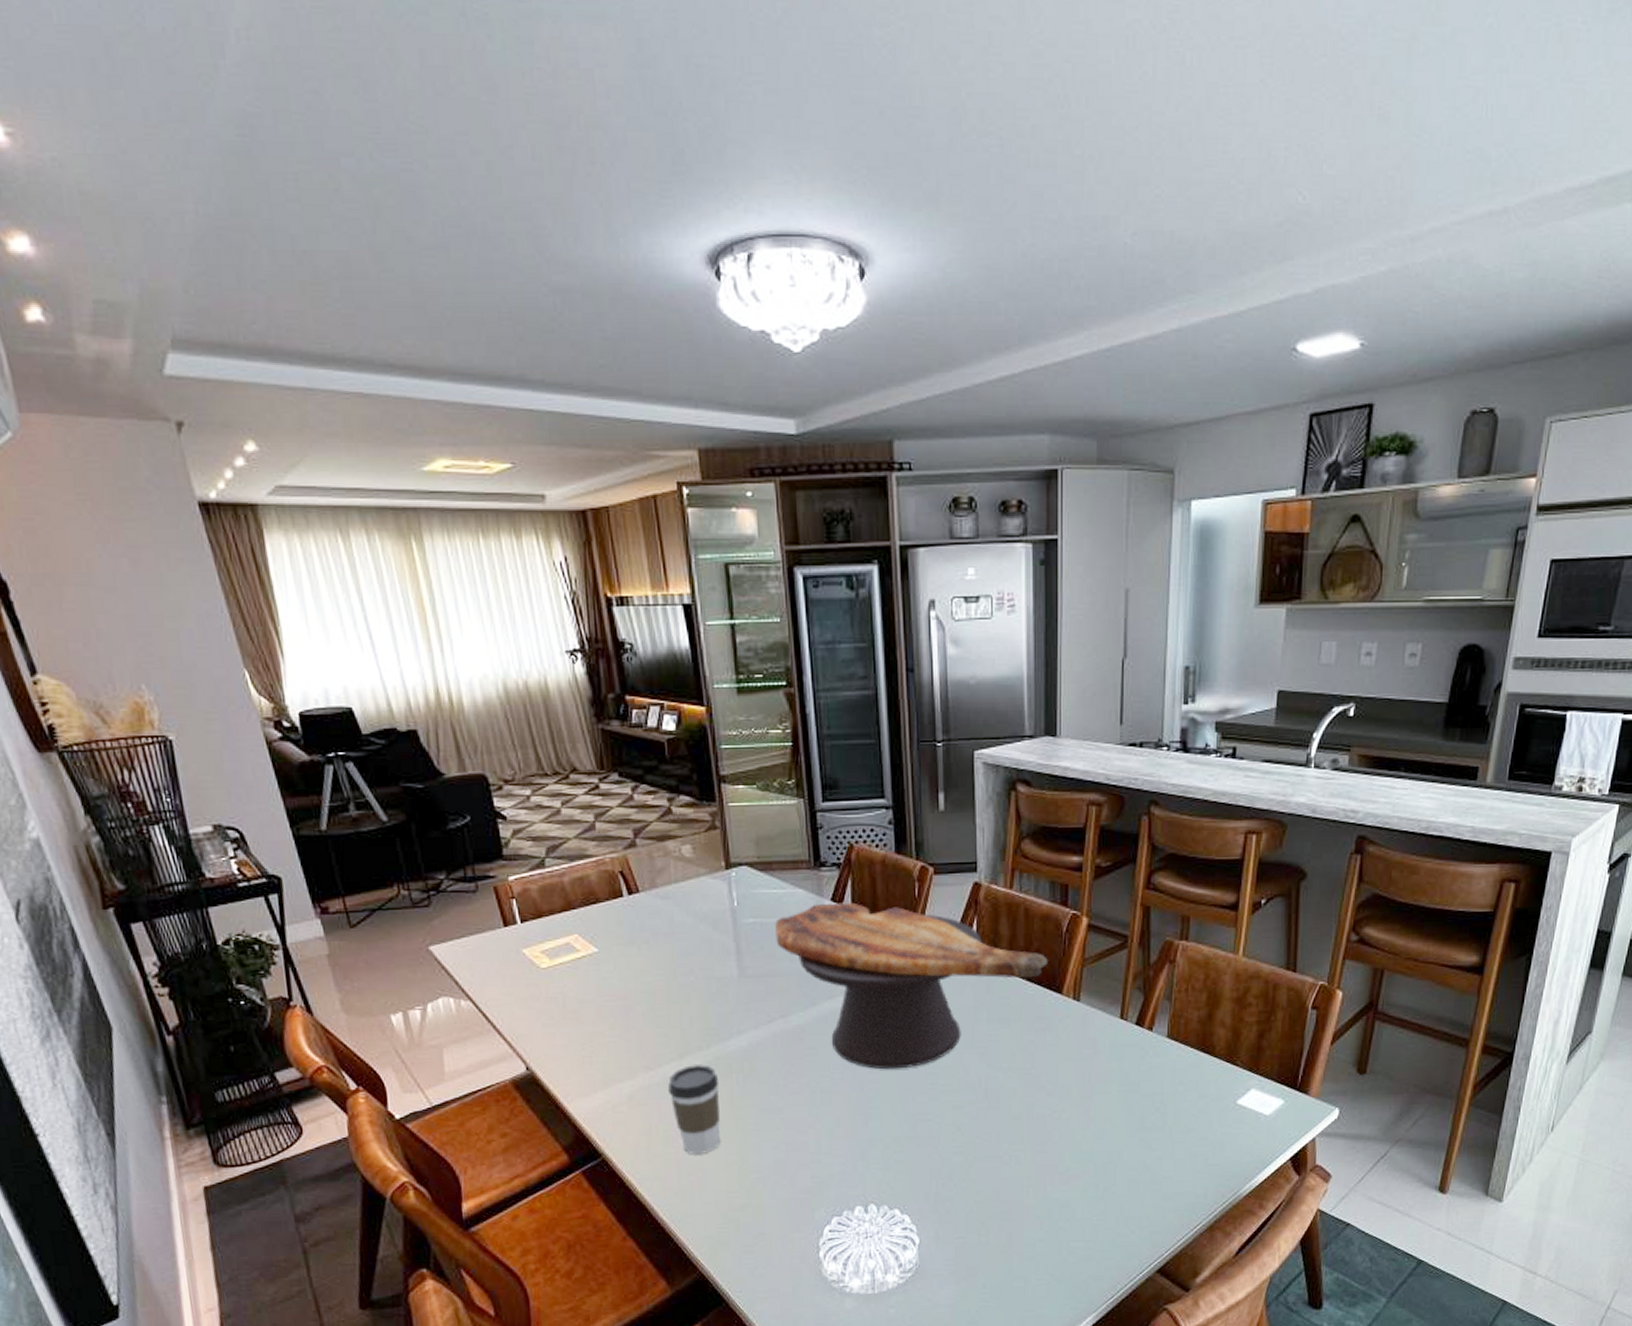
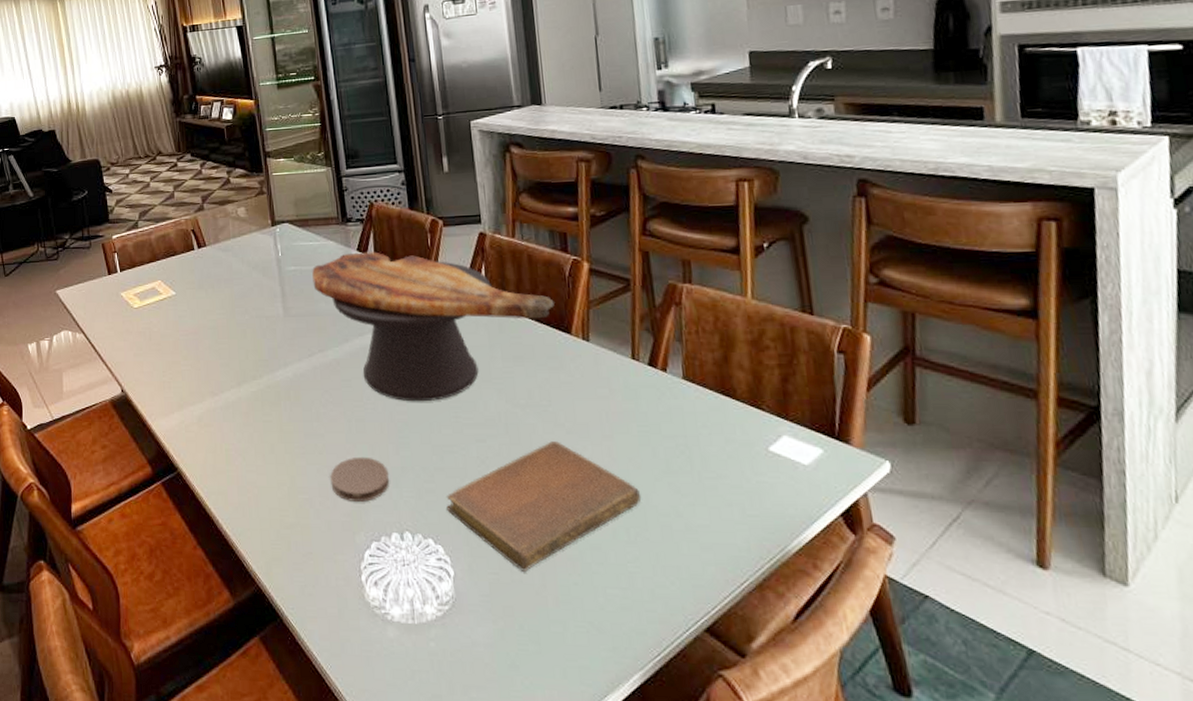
coffee cup: present [668,1065,721,1155] -> none [229,392,273,474]
coaster: none [788,1130,856,1178] -> present [330,456,390,502]
notebook: none [916,1104,1114,1233] -> present [446,441,642,572]

